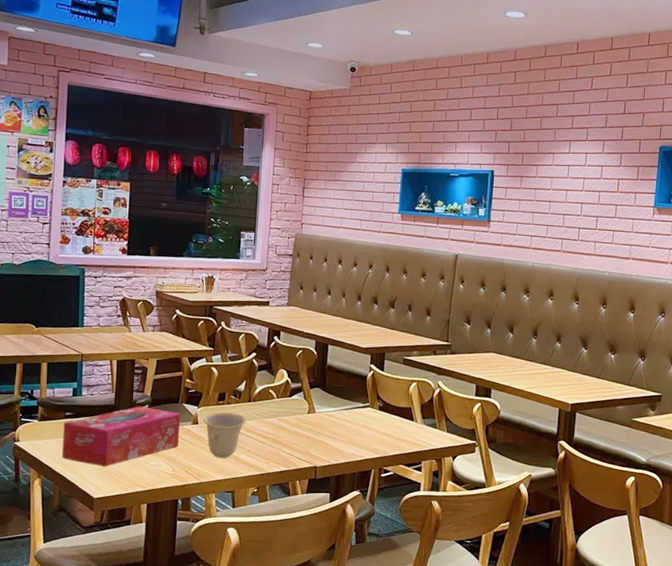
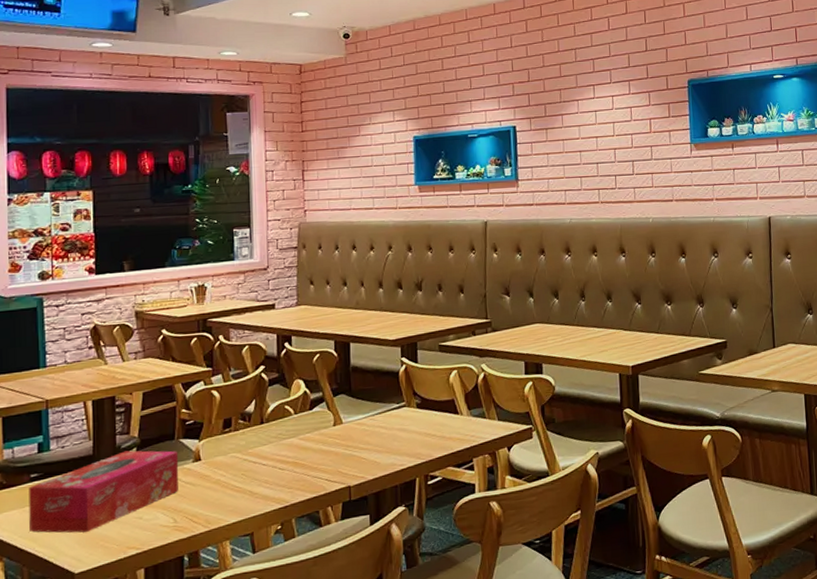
cup: present [203,412,247,459] -> none [207,440,261,497]

